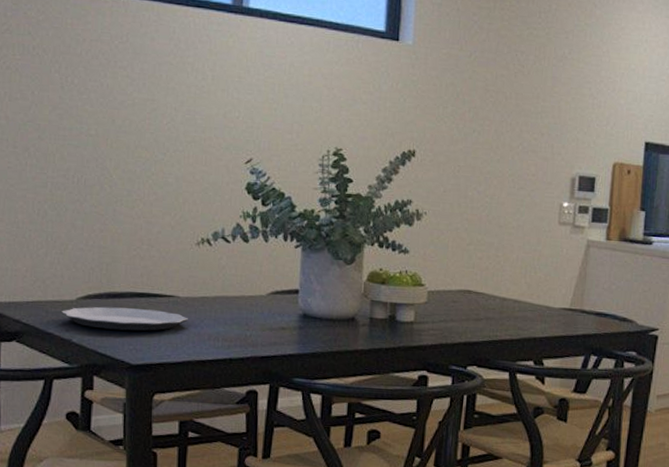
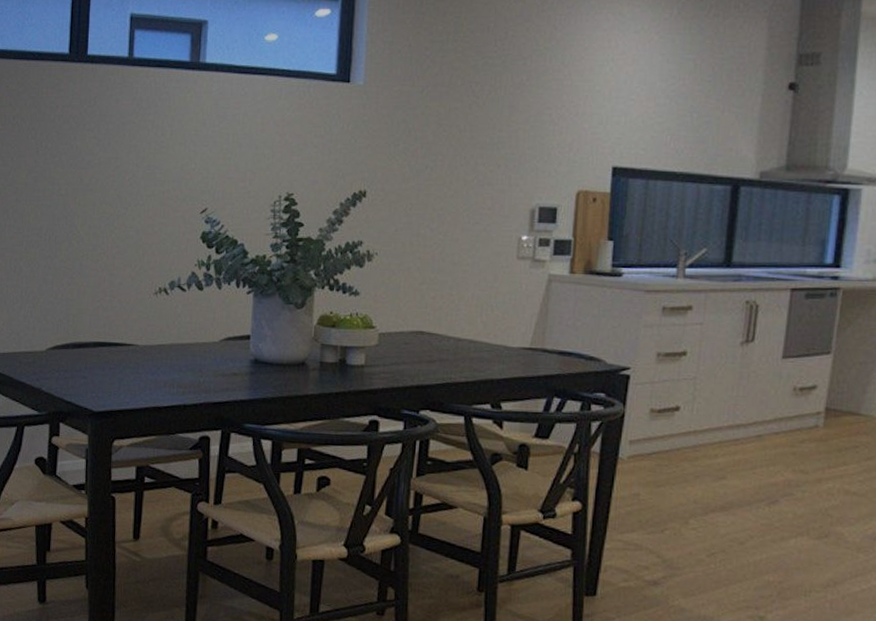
plate: present [61,306,188,331] -> none [33,356,146,379]

